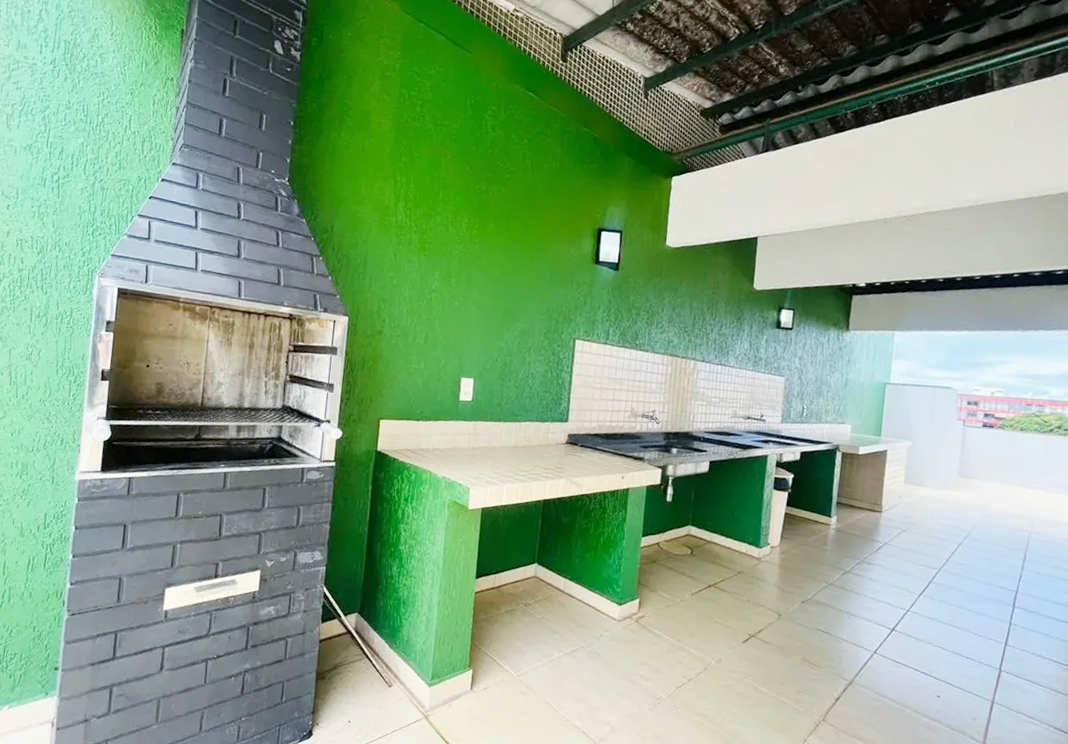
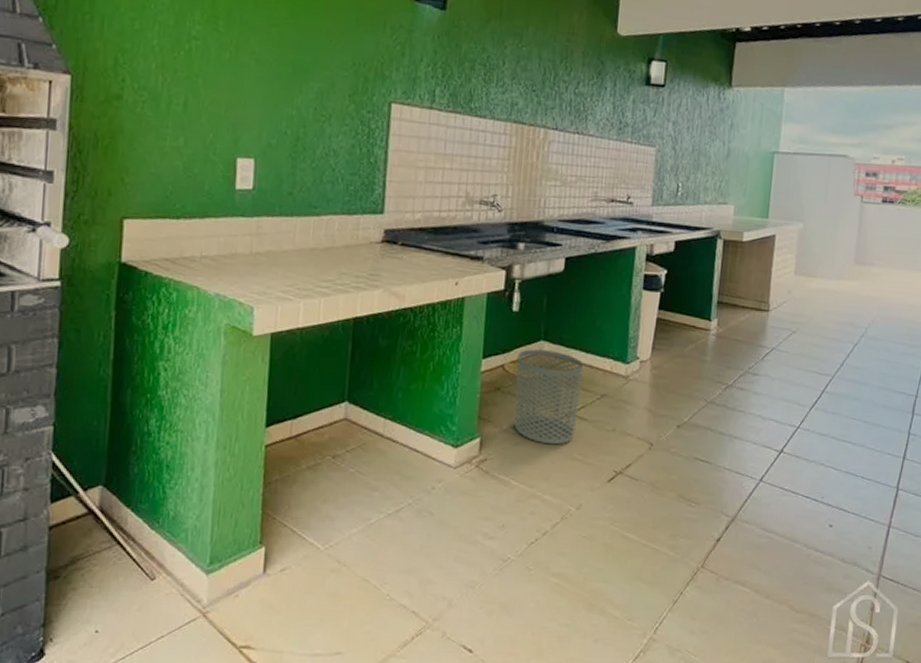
waste bin: none [667,531,724,609] -> present [514,349,584,445]

